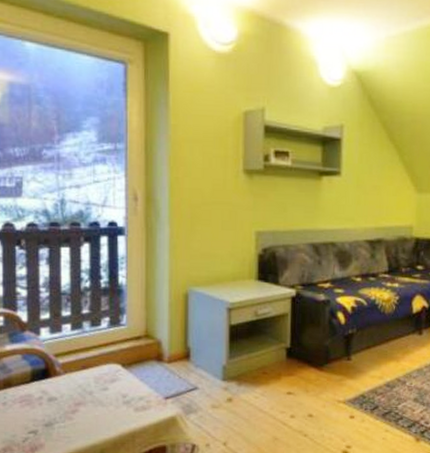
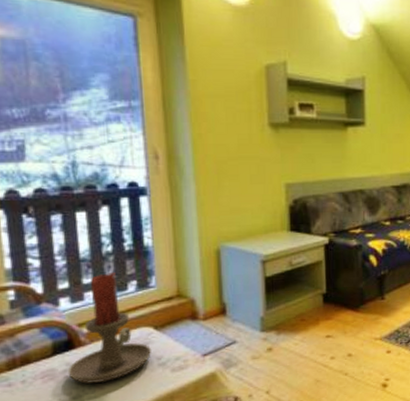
candle holder: none [42,308,119,413] -> present [67,273,152,384]

